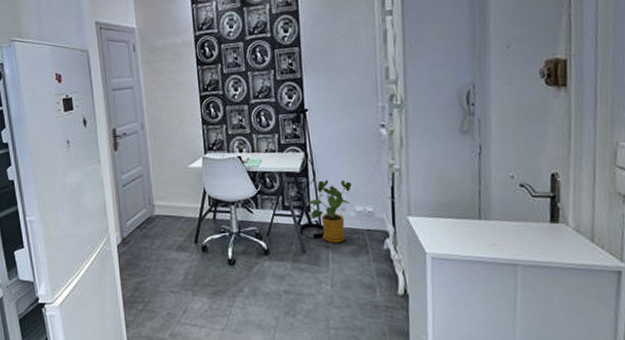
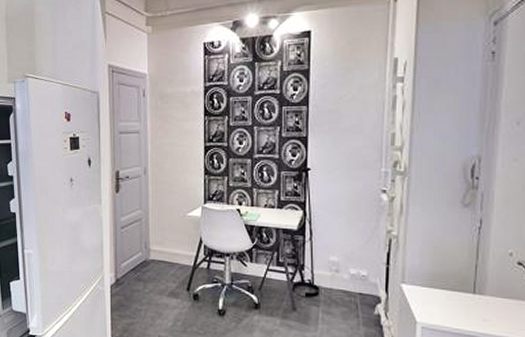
house plant: present [307,180,352,243] -> none [301,240,348,304]

